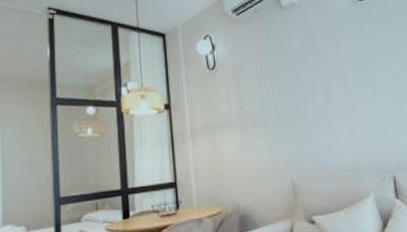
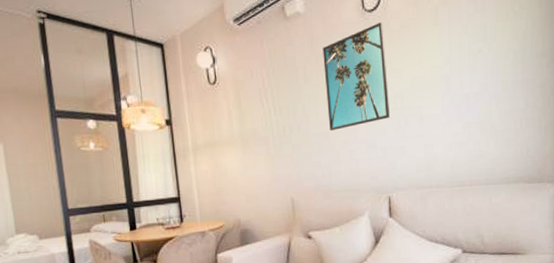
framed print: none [317,8,388,111] -> present [322,21,390,131]

